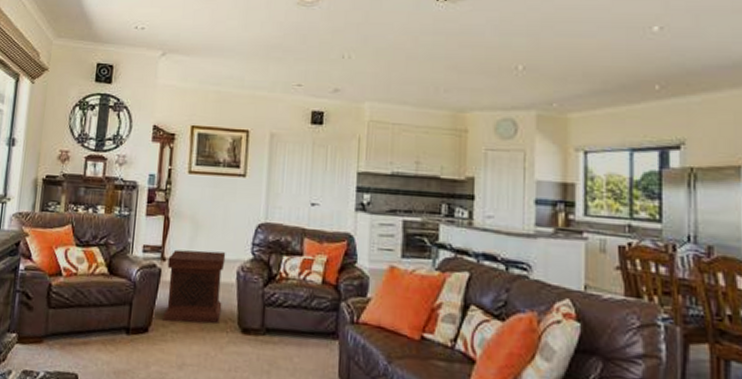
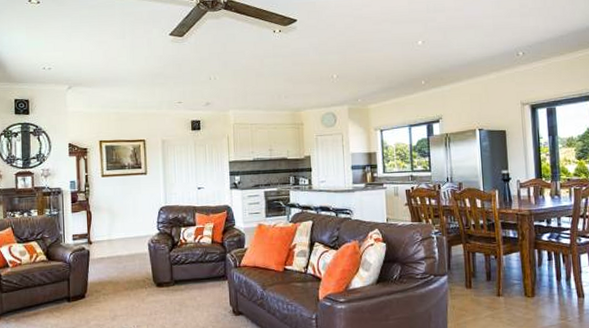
side table: present [163,249,226,324] -> none [94,231,140,288]

